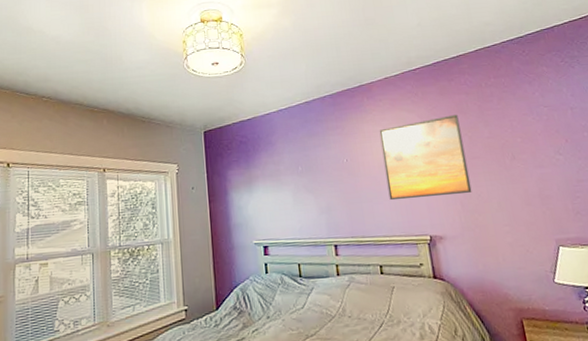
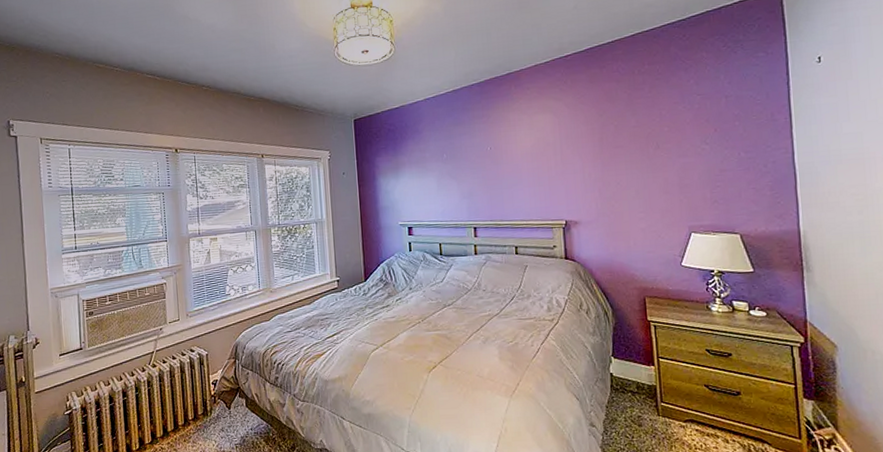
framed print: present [379,114,472,201] -> none [524,103,612,187]

